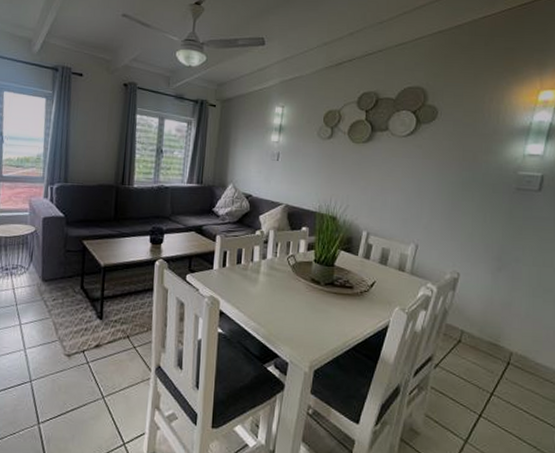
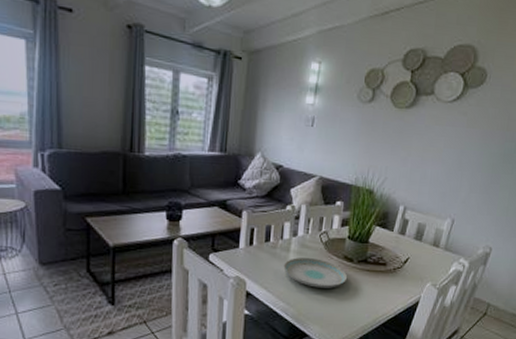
plate: none [254,279,316,310] -> present [283,258,348,288]

